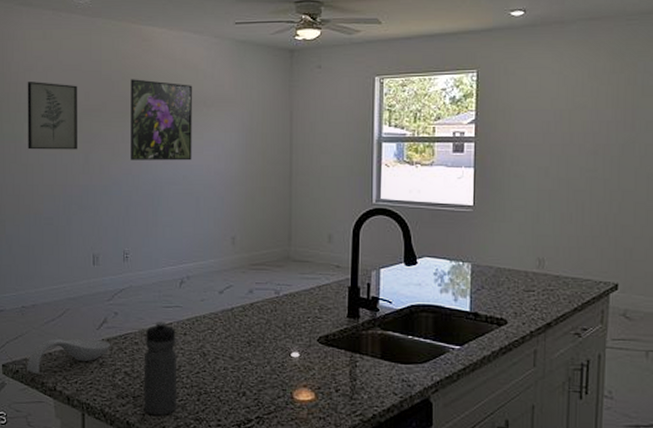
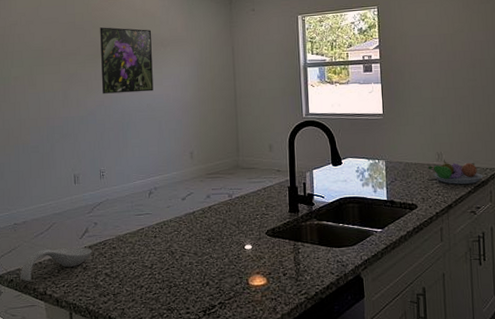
wall art: present [27,82,77,150] -> none [13,33,57,90]
water bottle: present [143,321,177,416] -> none [122,227,152,309]
fruit bowl: none [525,267,595,299] -> present [428,160,483,184]

